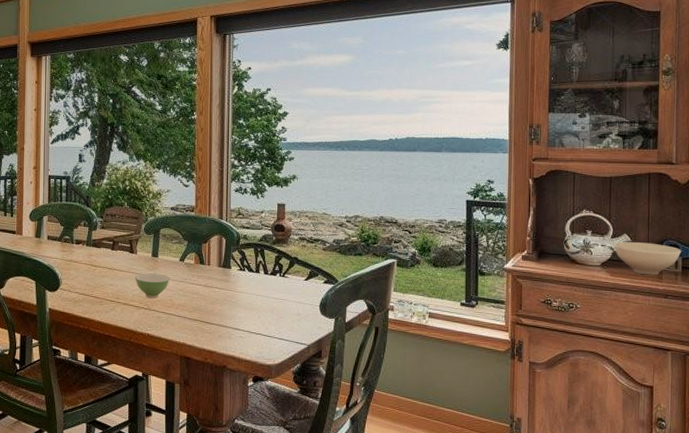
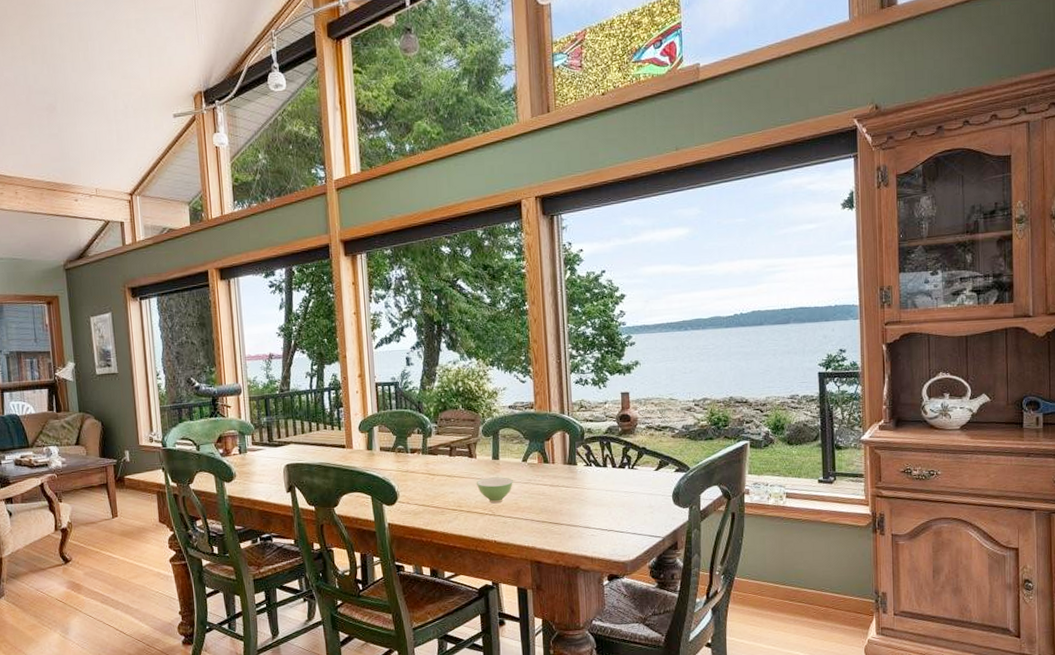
bowl: present [613,242,682,275] -> none [972,401,1042,435]

